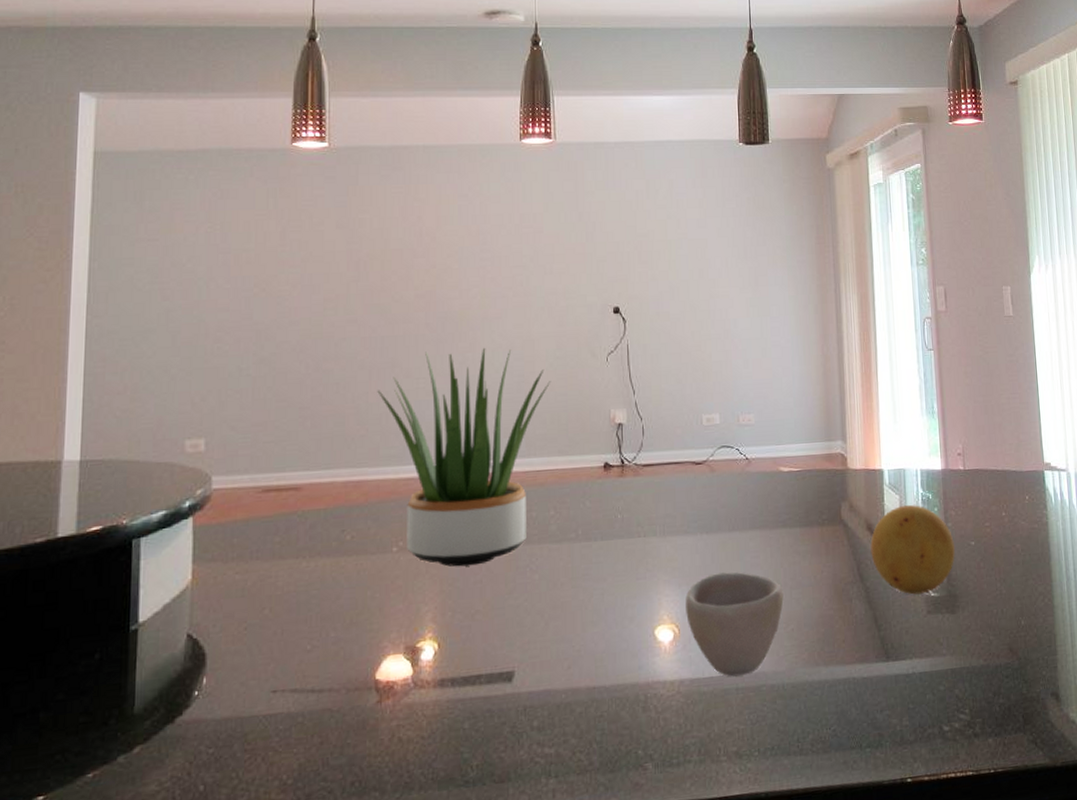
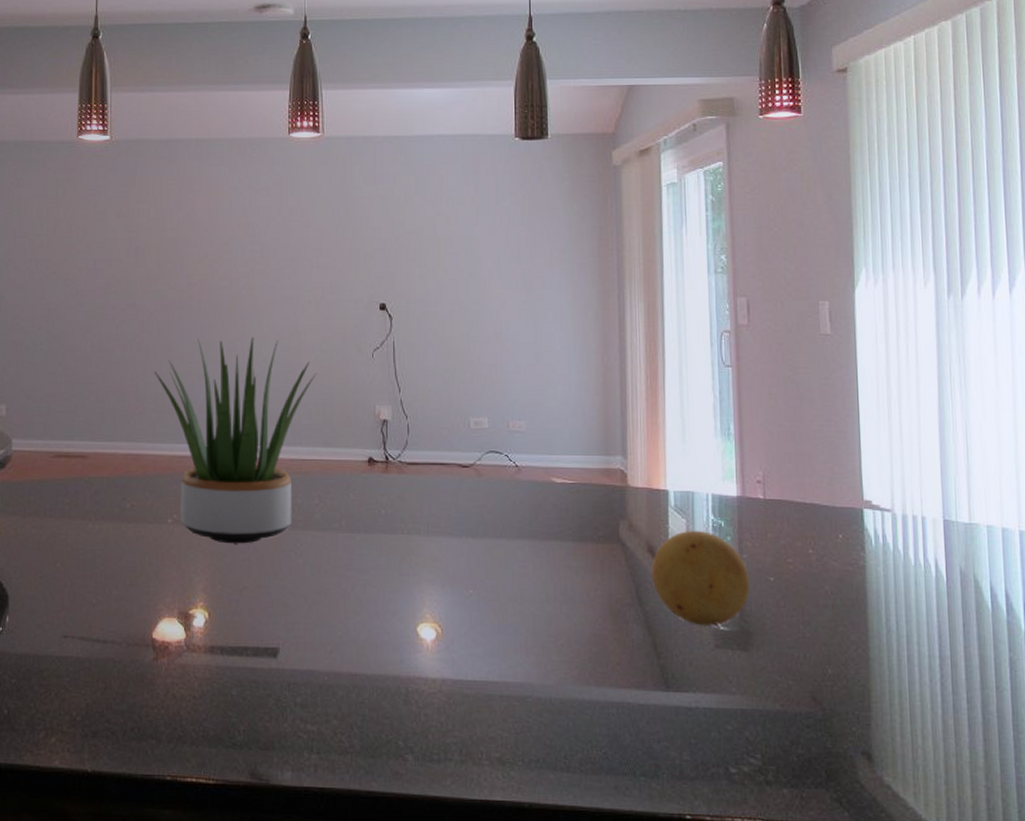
cup: present [685,572,784,677] -> none [449,578,553,684]

